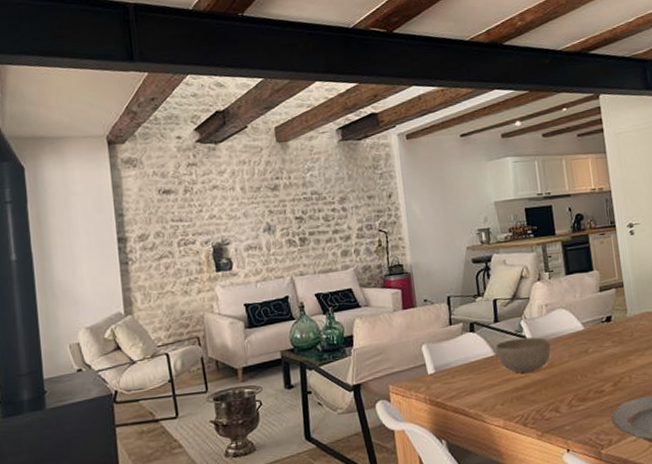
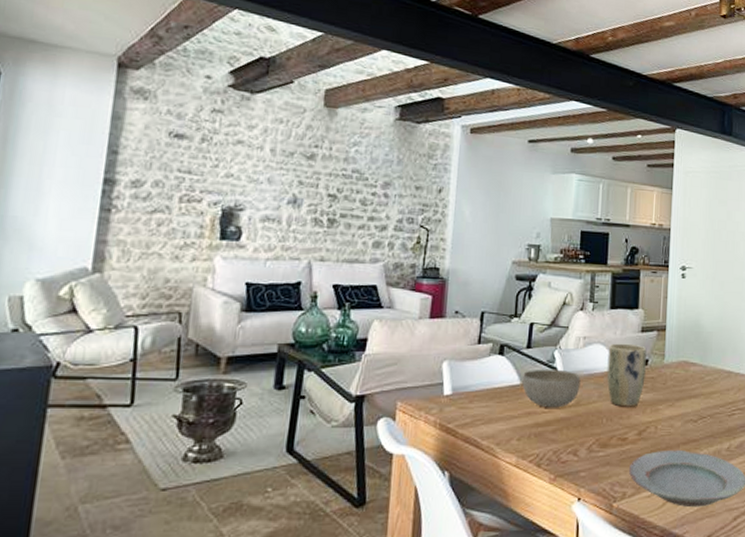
plant pot: none [571,303,612,363] -> present [606,343,647,407]

